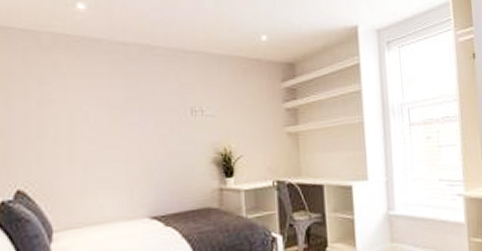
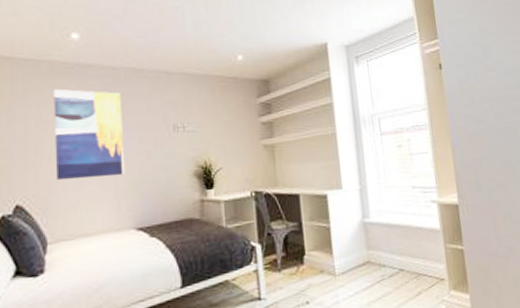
wall art: none [57,64,138,165] -> present [53,88,125,181]

